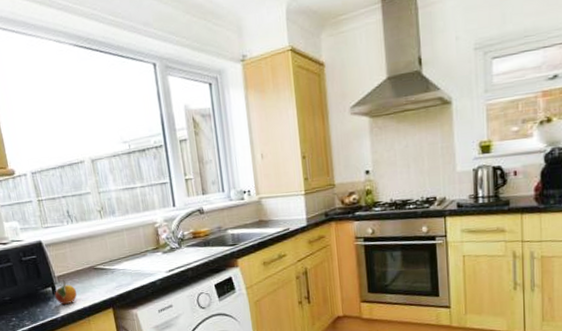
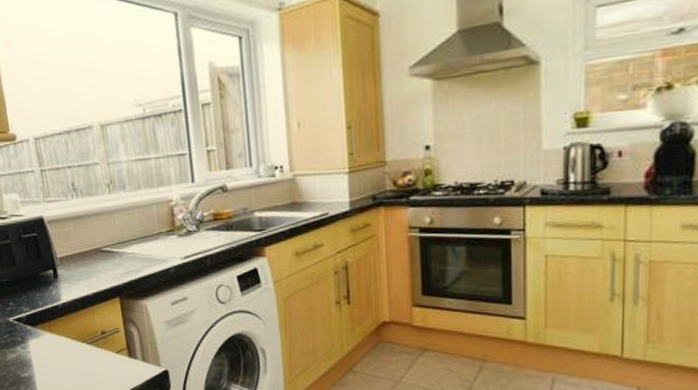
fruit: present [54,279,77,305] -> none [55,261,80,291]

